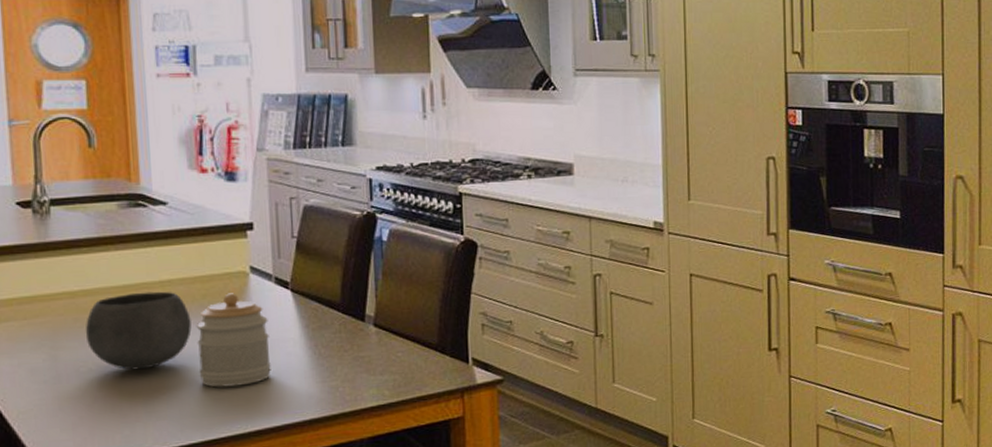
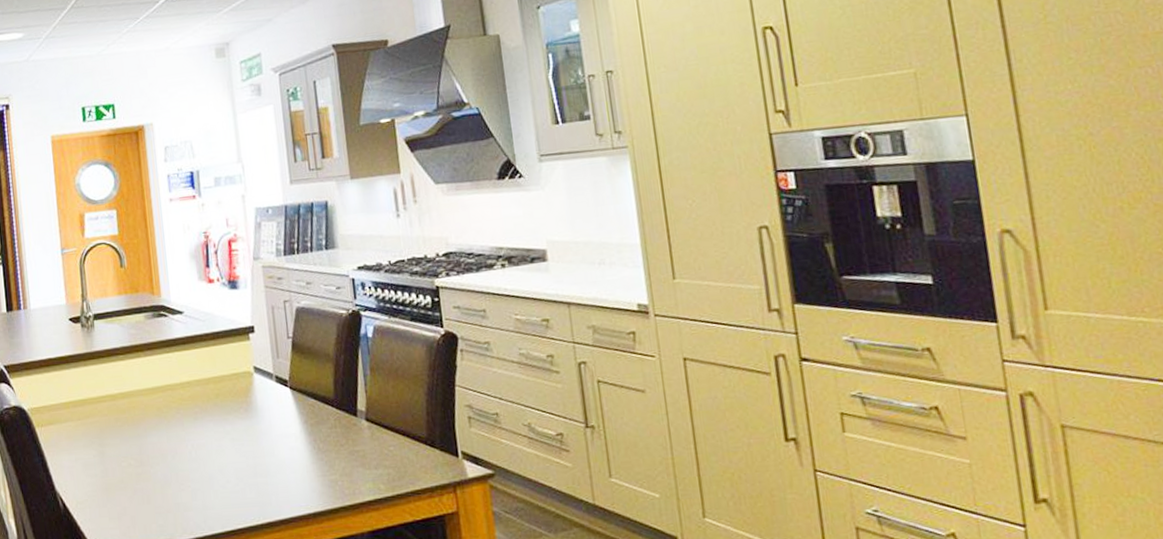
bowl: present [85,291,192,370] -> none [124,392,209,465]
jar: present [196,293,271,388] -> none [212,392,277,481]

